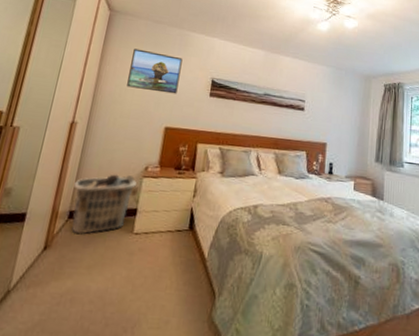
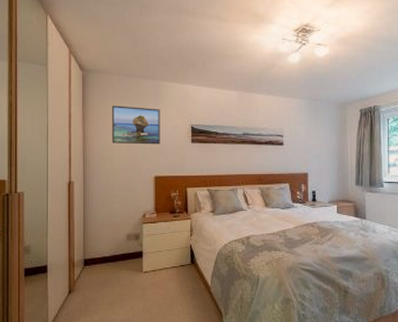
clothes hamper: present [72,174,138,235] -> none [83,224,139,278]

